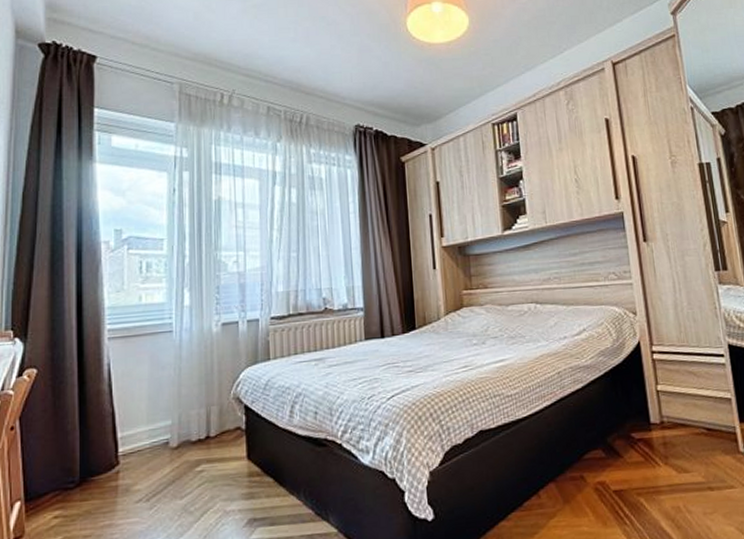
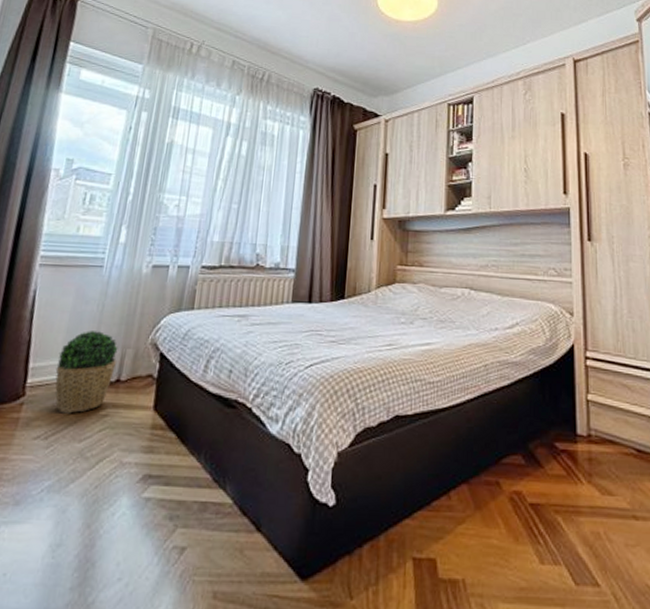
potted plant: none [144,393,203,476] -> present [55,331,118,414]

